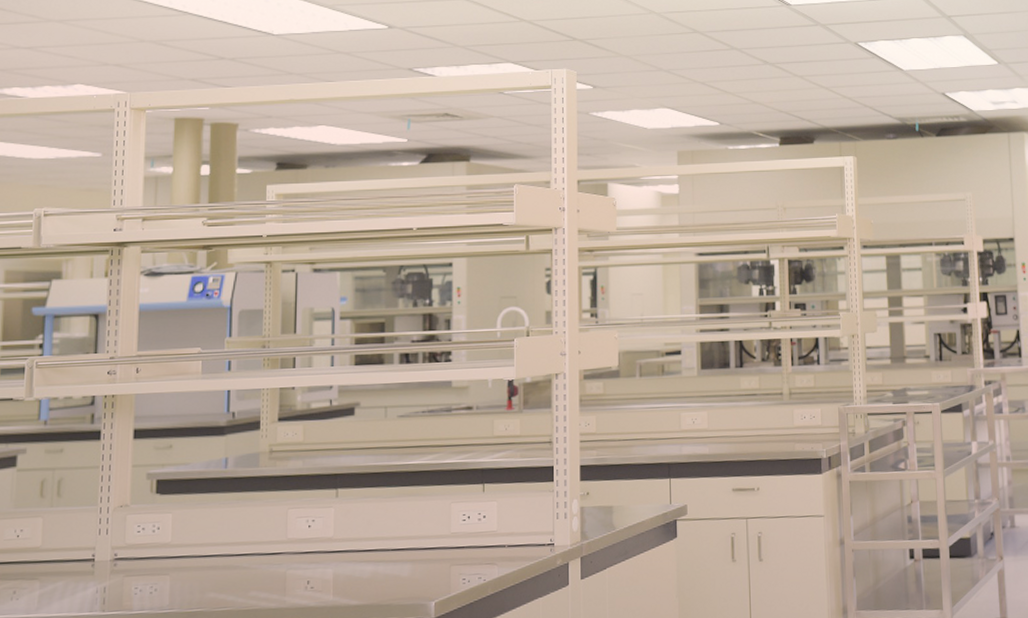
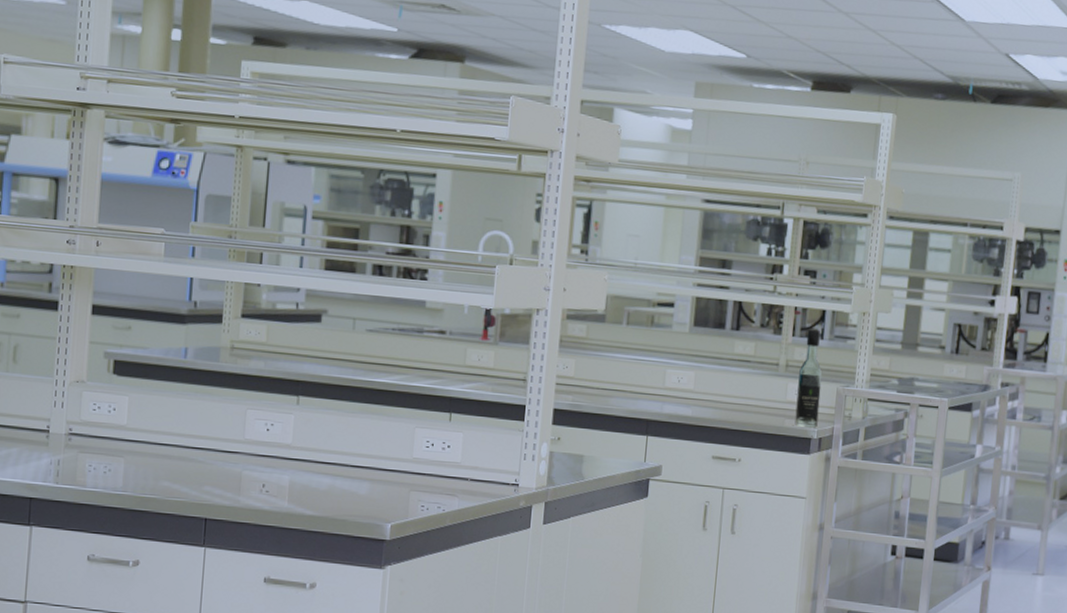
bottle: none [802,356,825,450] -> present [794,329,823,429]

